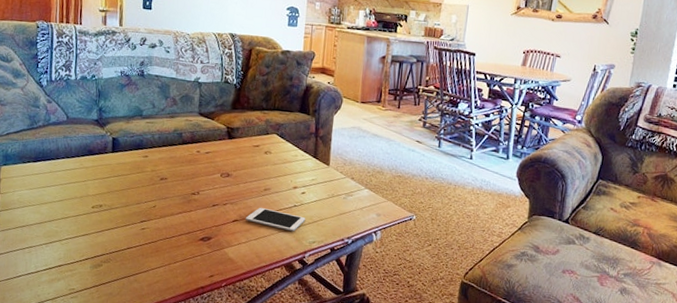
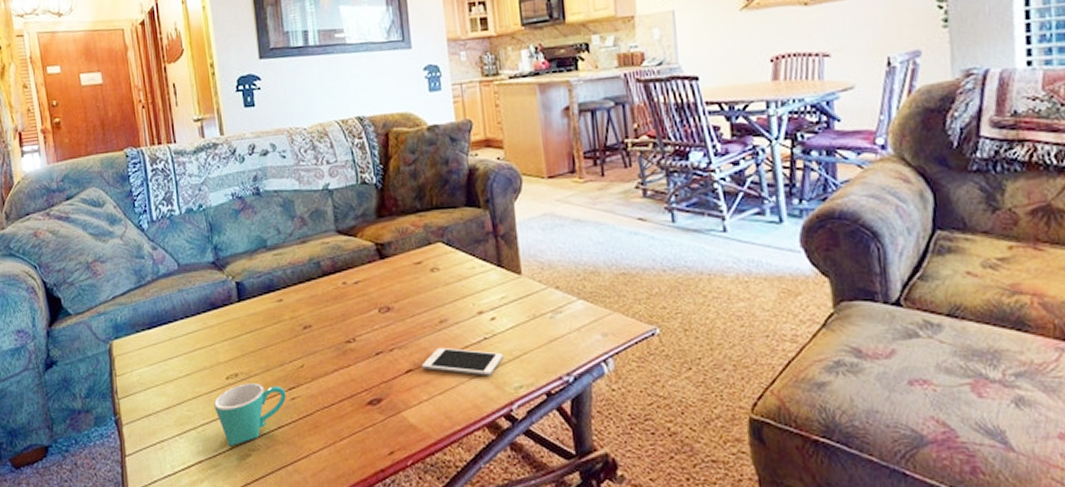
mug: none [78,213,138,258] -> present [214,383,286,447]

